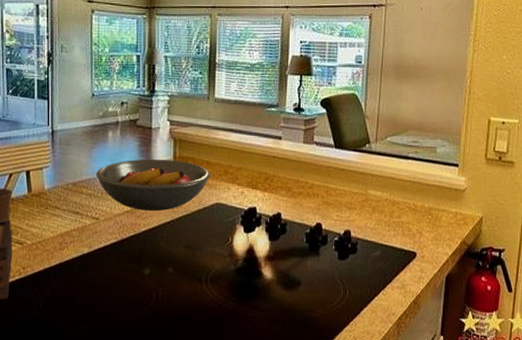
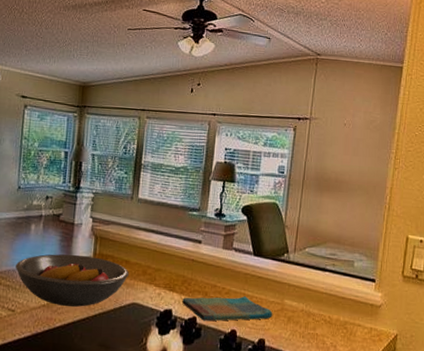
dish towel: none [266,189,357,216] -> present [182,296,273,321]

